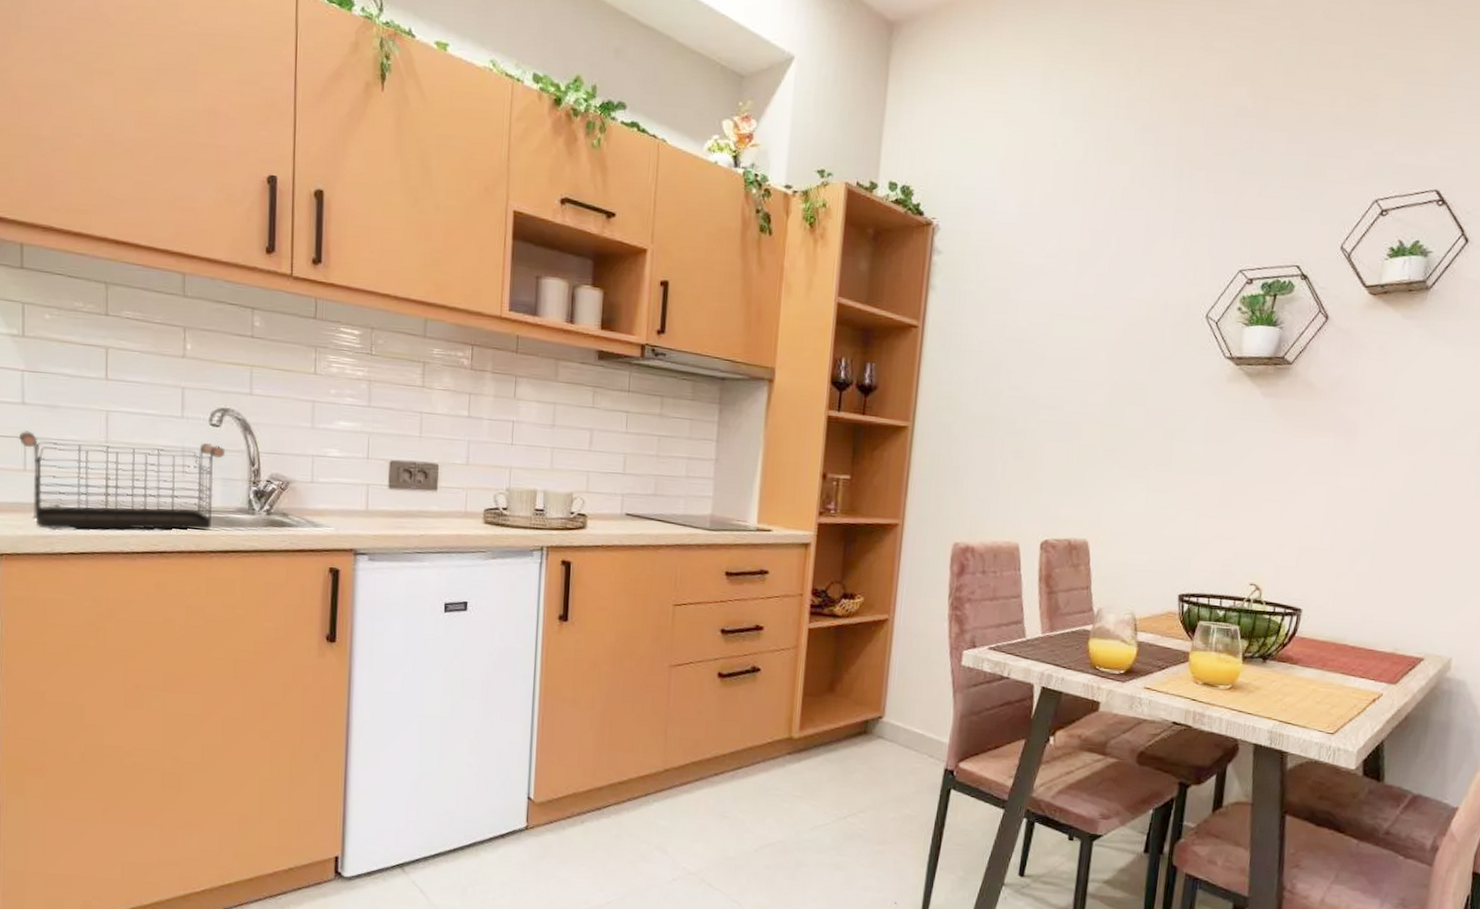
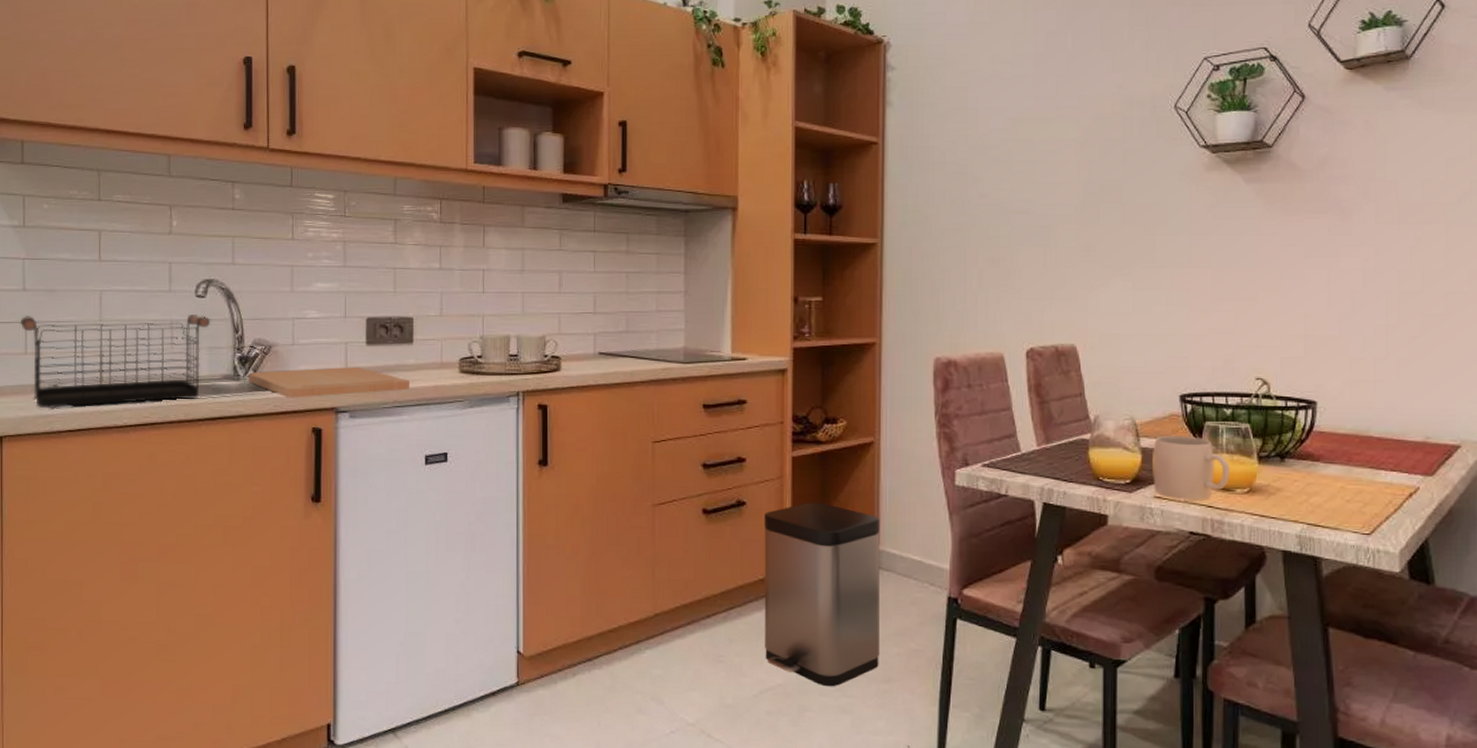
cutting board: none [264,507,432,537] -> present [249,367,409,398]
pedal bin: none [768,672,888,845] -> present [764,502,881,686]
mug: none [1145,631,1216,694] -> present [1151,436,1229,501]

